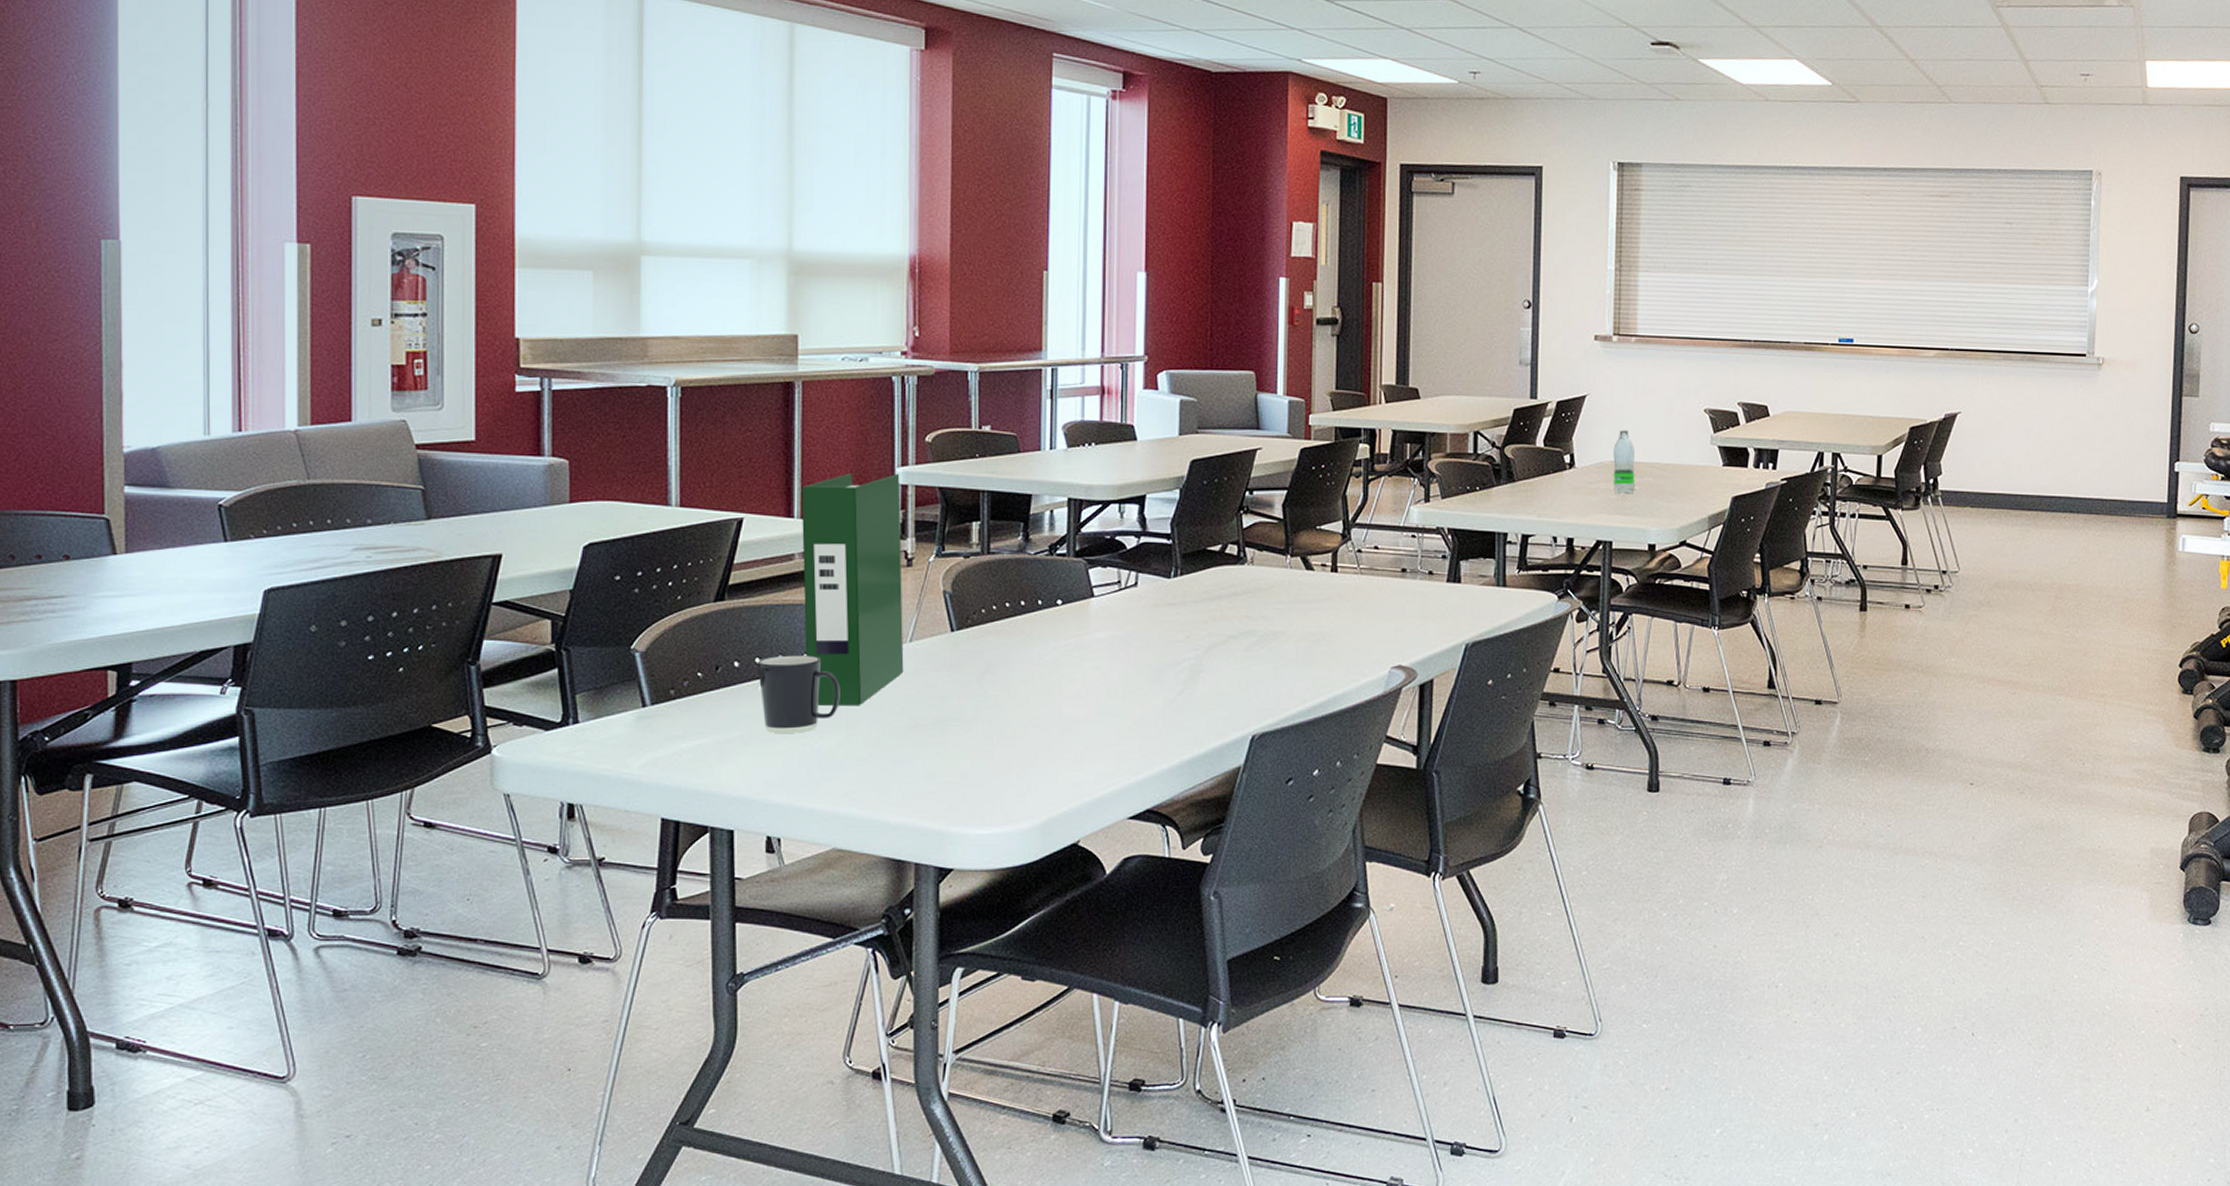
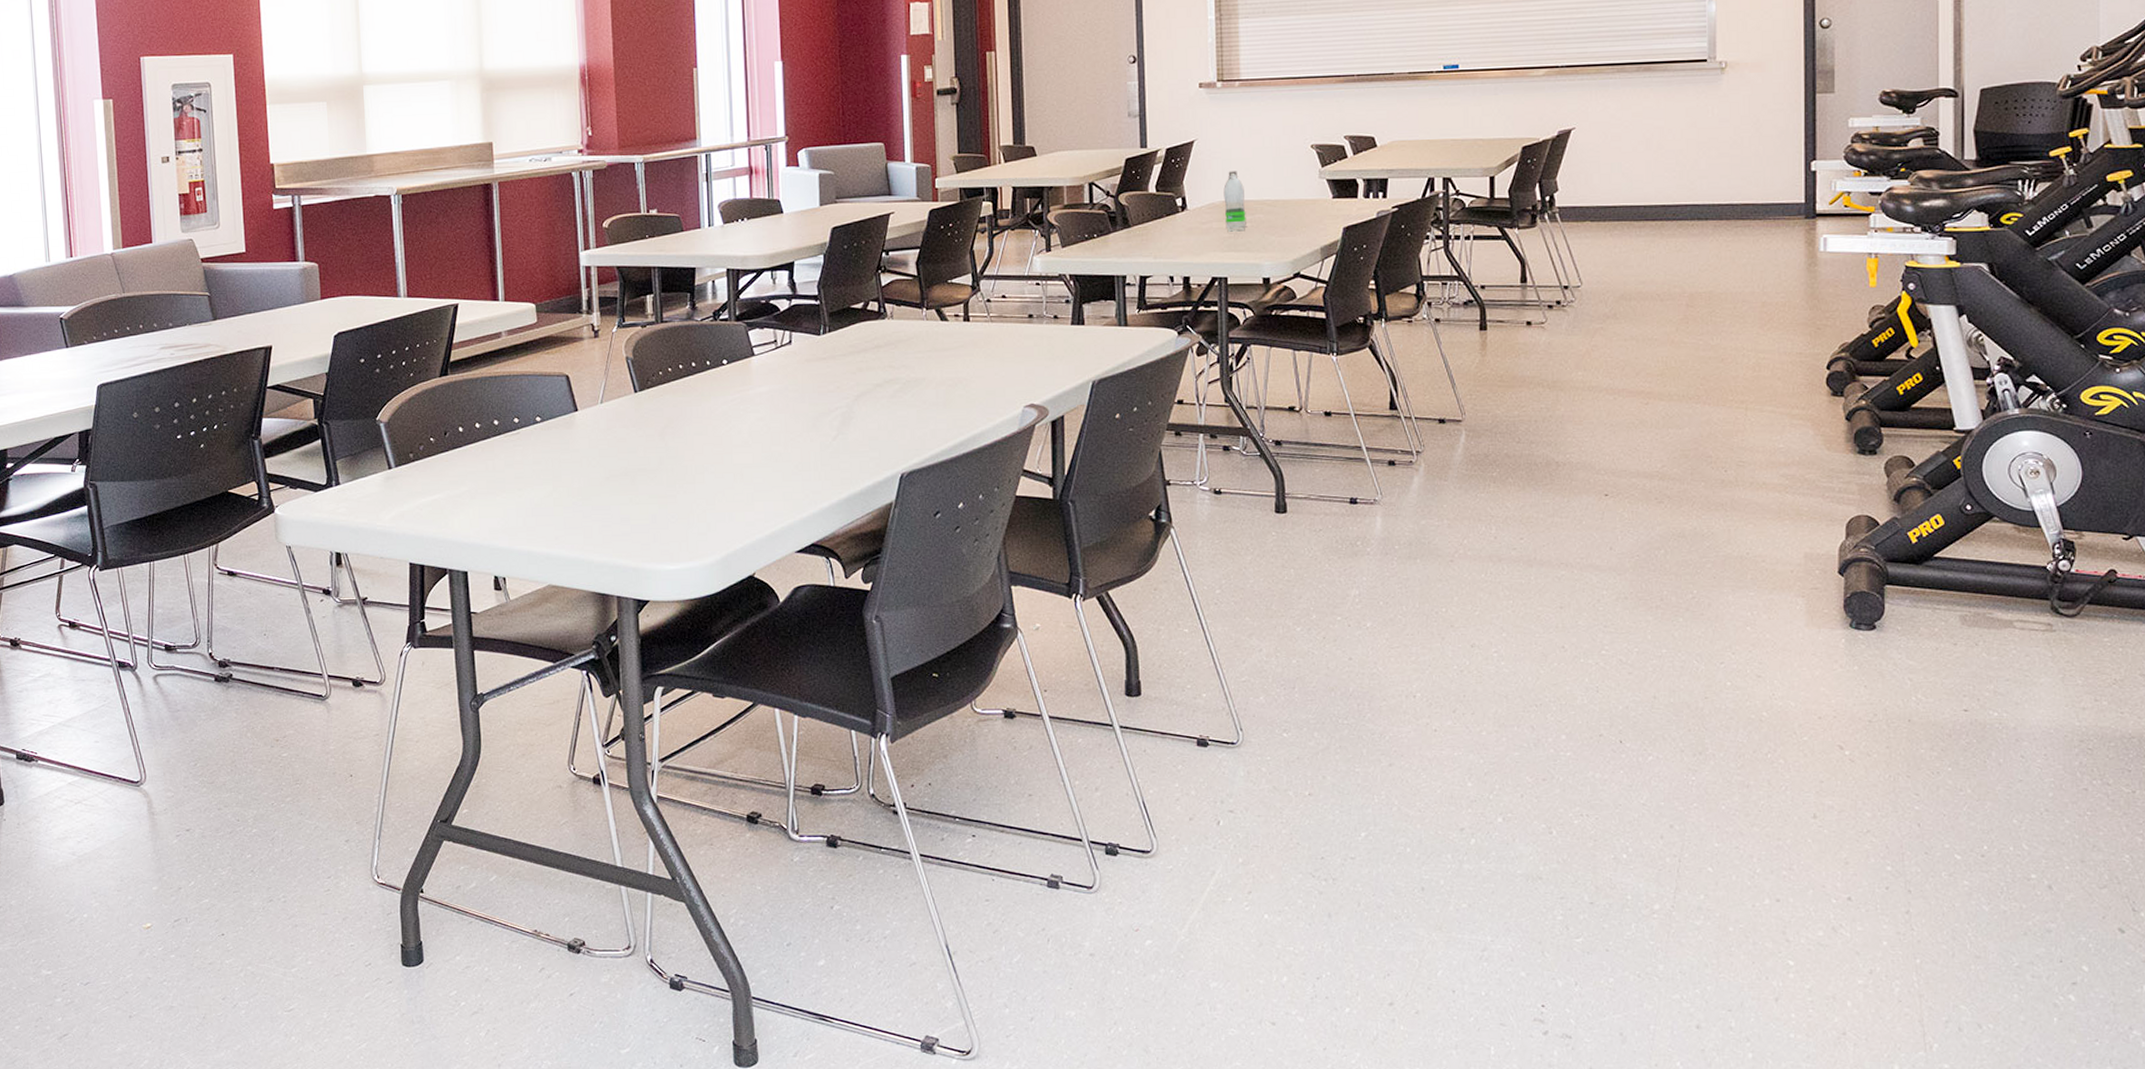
mug: present [758,655,840,733] -> none [478,419,547,487]
binder: present [801,473,904,706] -> none [503,256,597,462]

